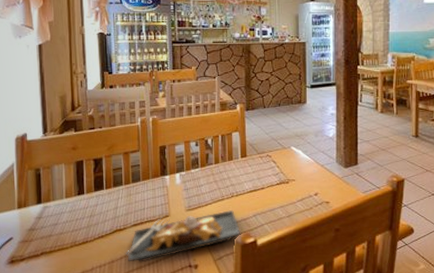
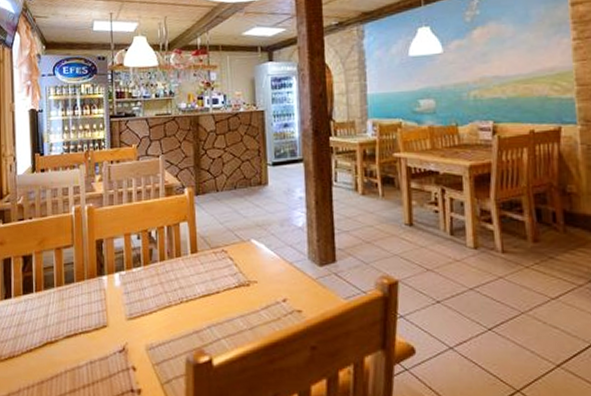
plate: present [125,209,240,262] -> none [56,319,192,384]

